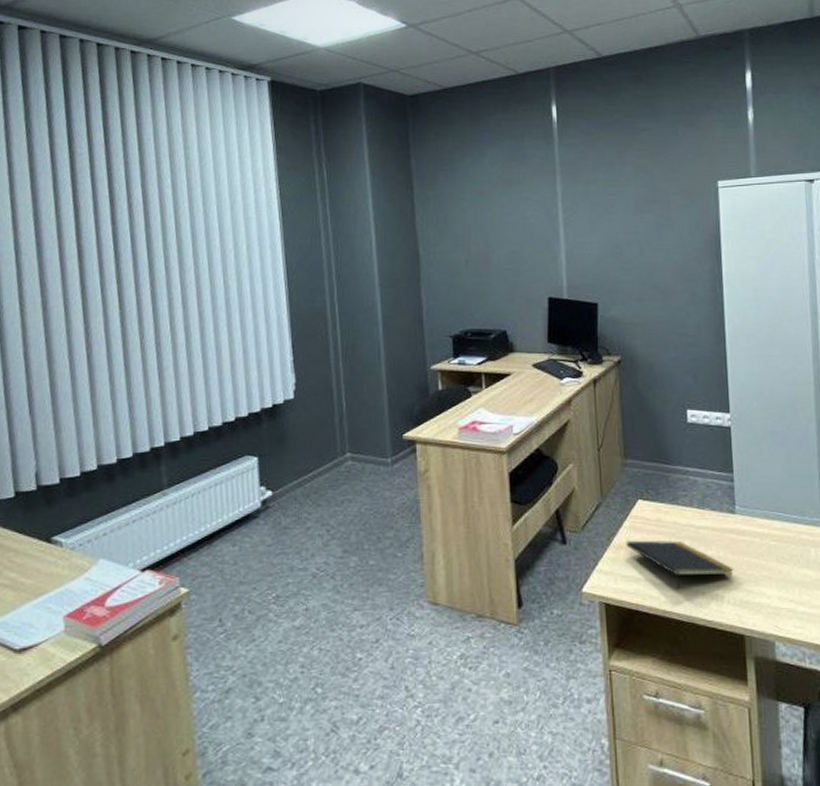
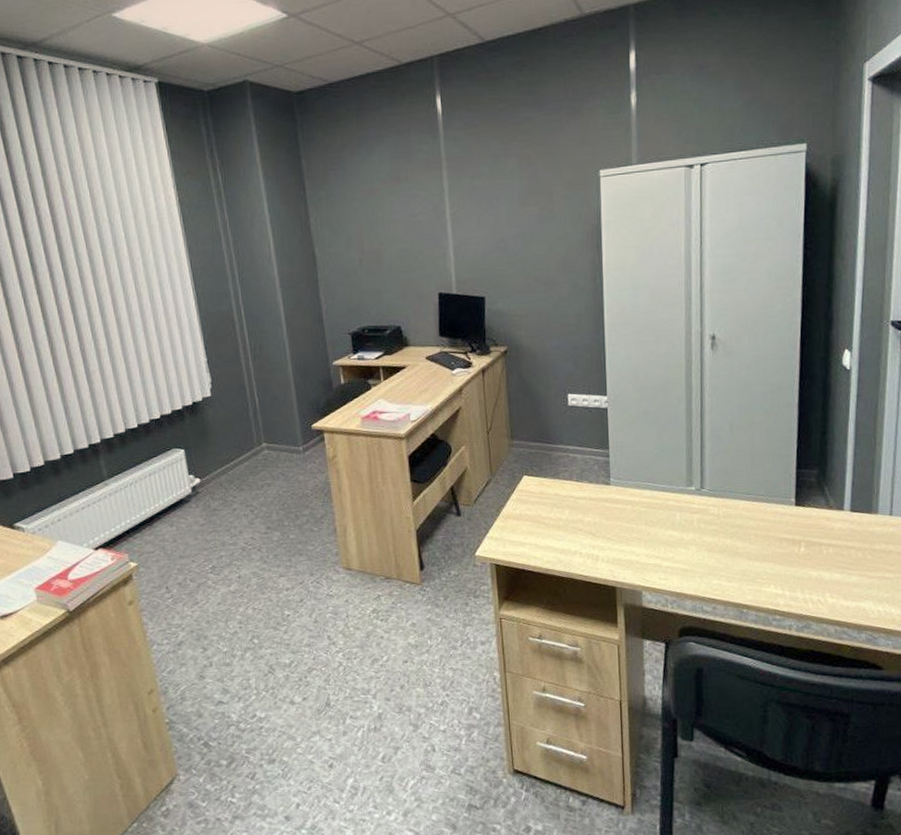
notepad: present [626,539,734,590] -> none [513,509,608,551]

